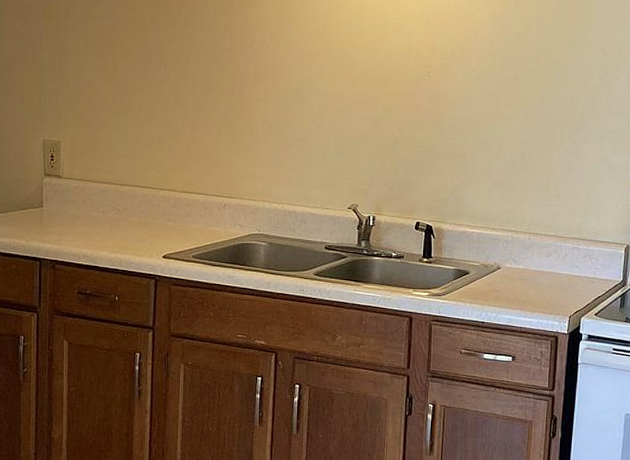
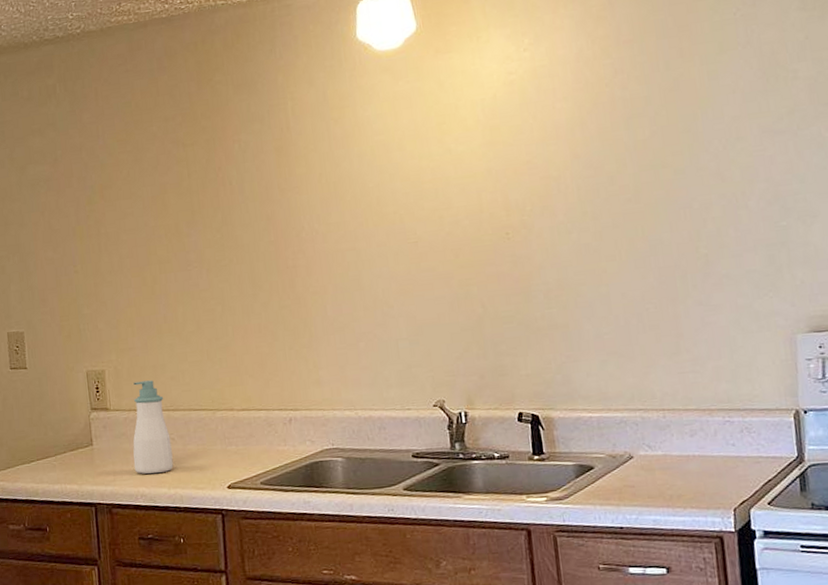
soap bottle: none [79,155,116,239] -> present [133,380,174,474]

